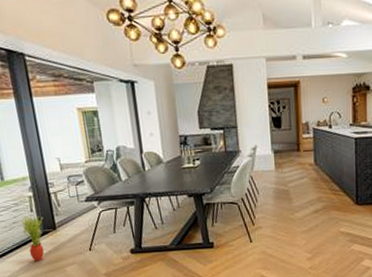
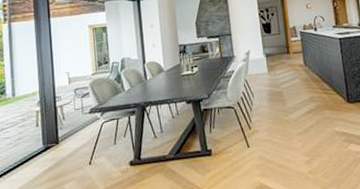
potted plant: present [20,215,45,261] -> none [25,130,48,179]

